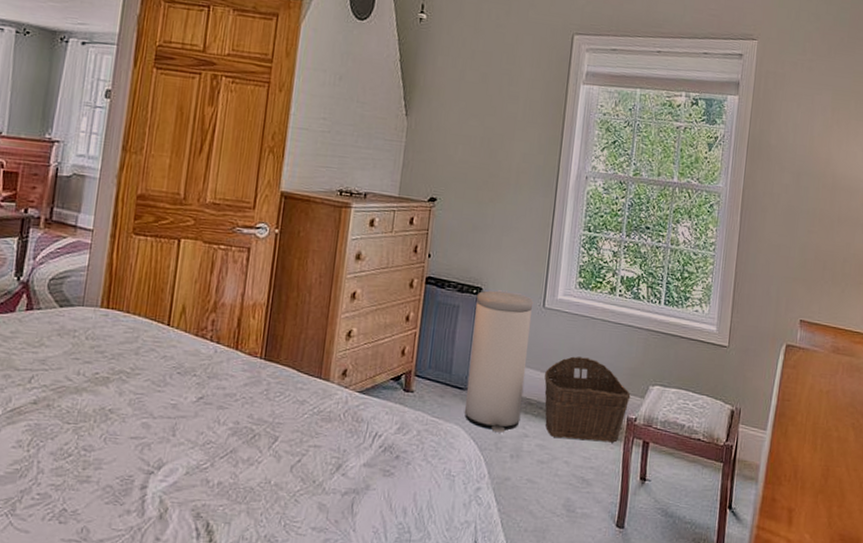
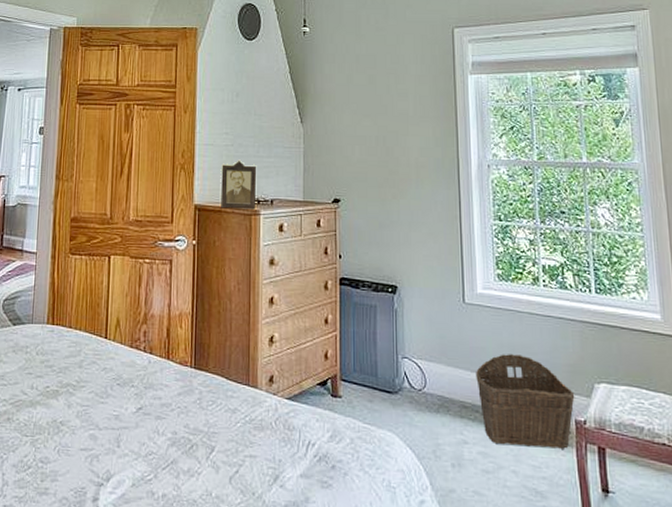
photo frame: none [310,149,354,202] -> present [221,161,257,210]
pedal bin: present [464,290,533,433] -> none [393,288,457,440]

